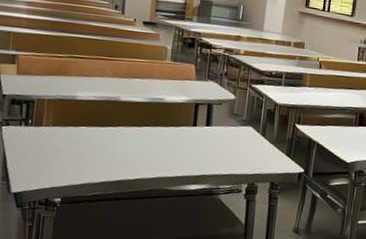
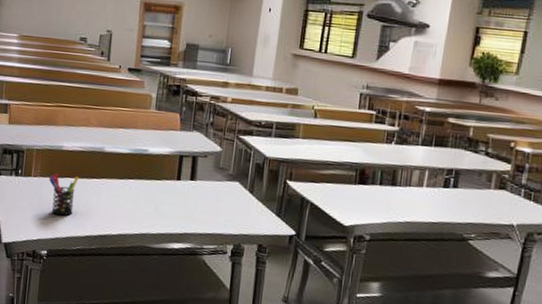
pen holder: none [61,122,94,164] -> present [48,173,79,216]

